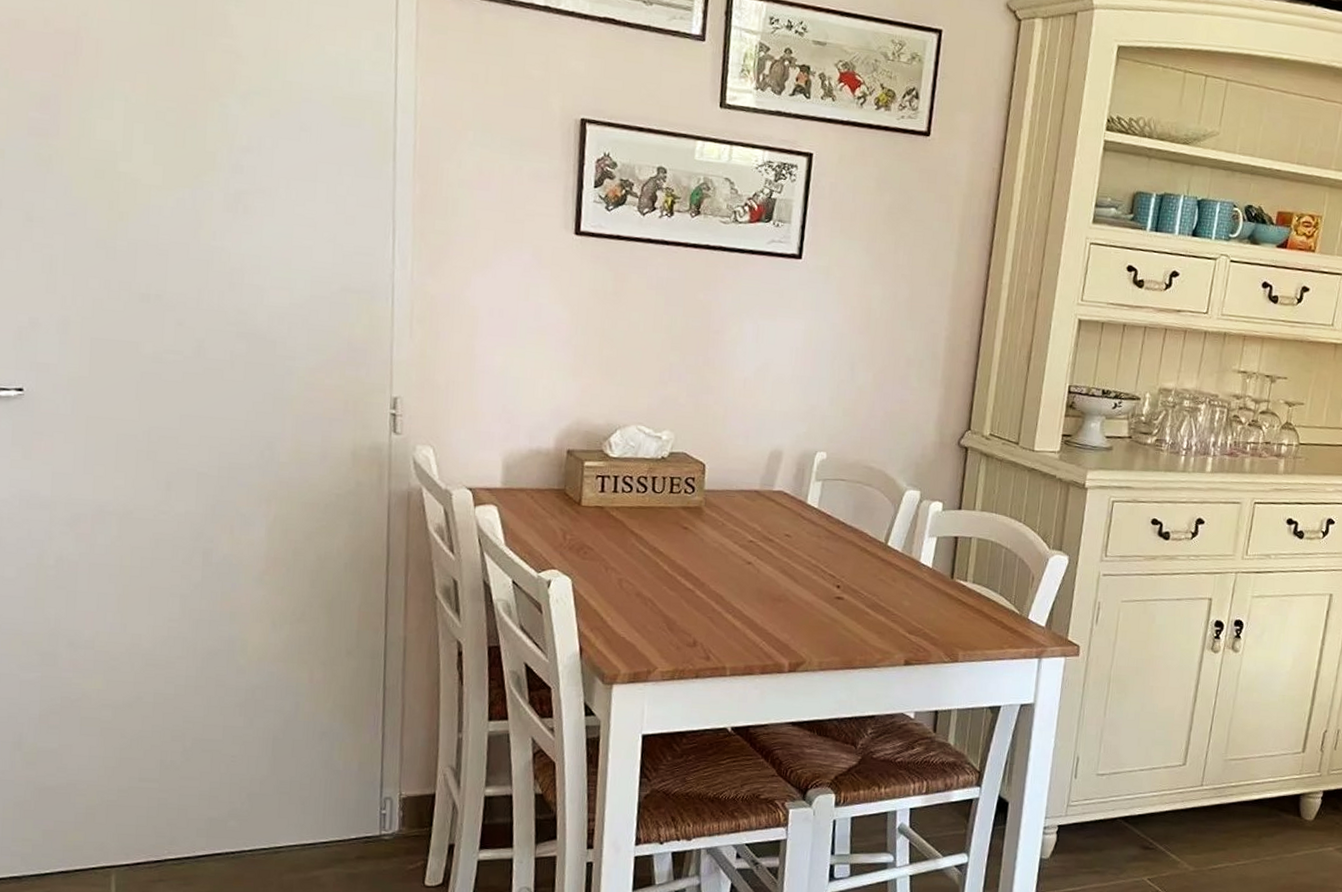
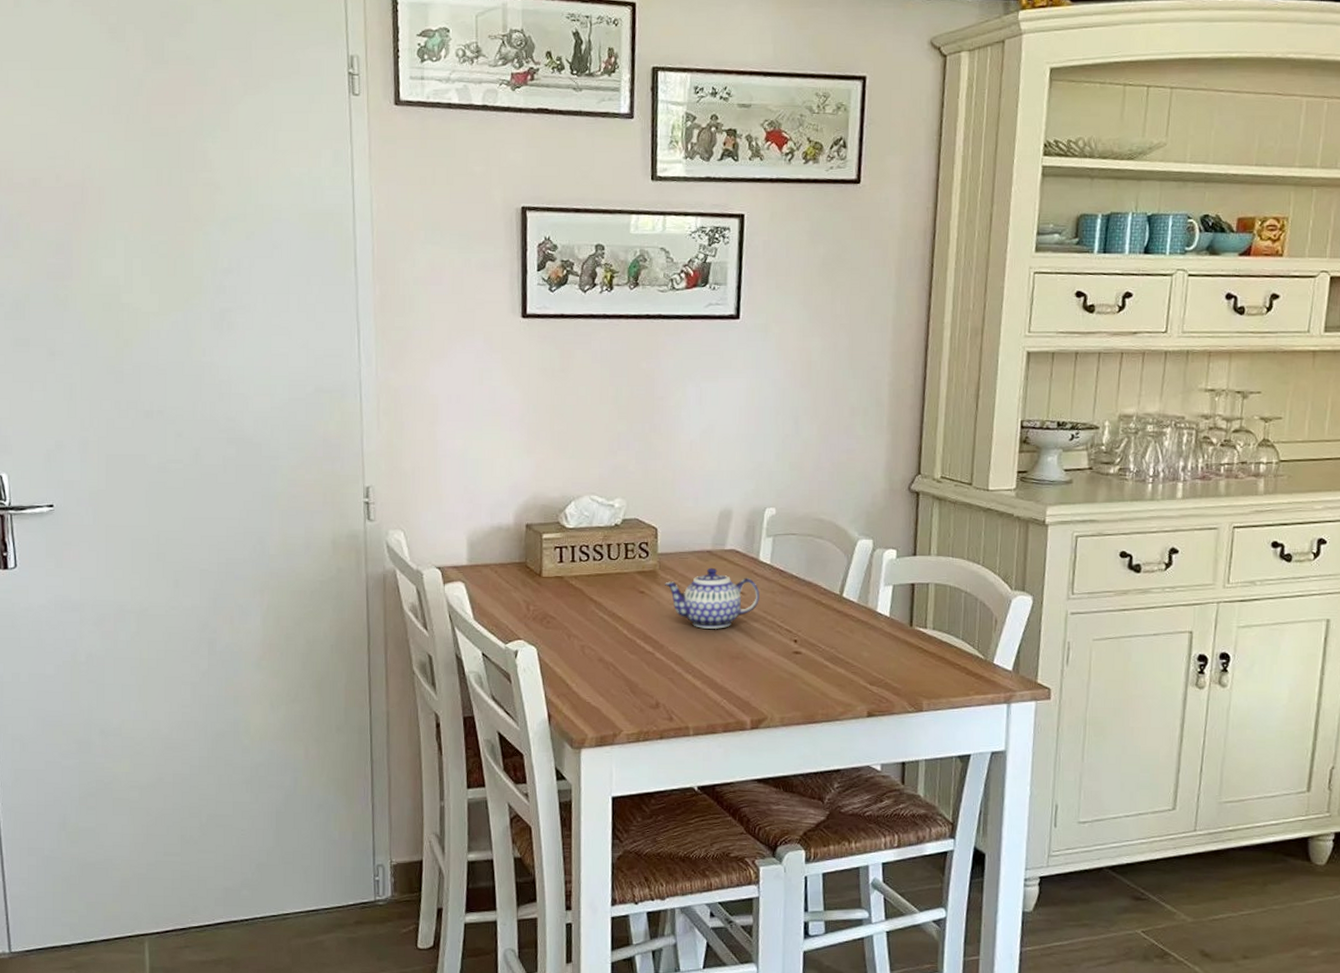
teapot: none [710,507,805,571] -> present [665,567,759,630]

